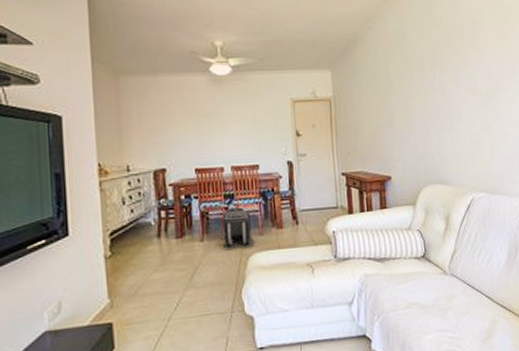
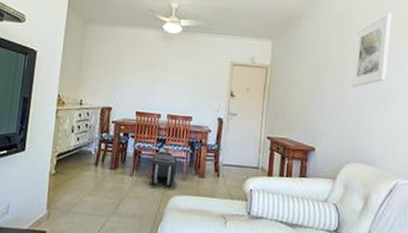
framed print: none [413,27,448,108] -> present [351,13,393,87]

